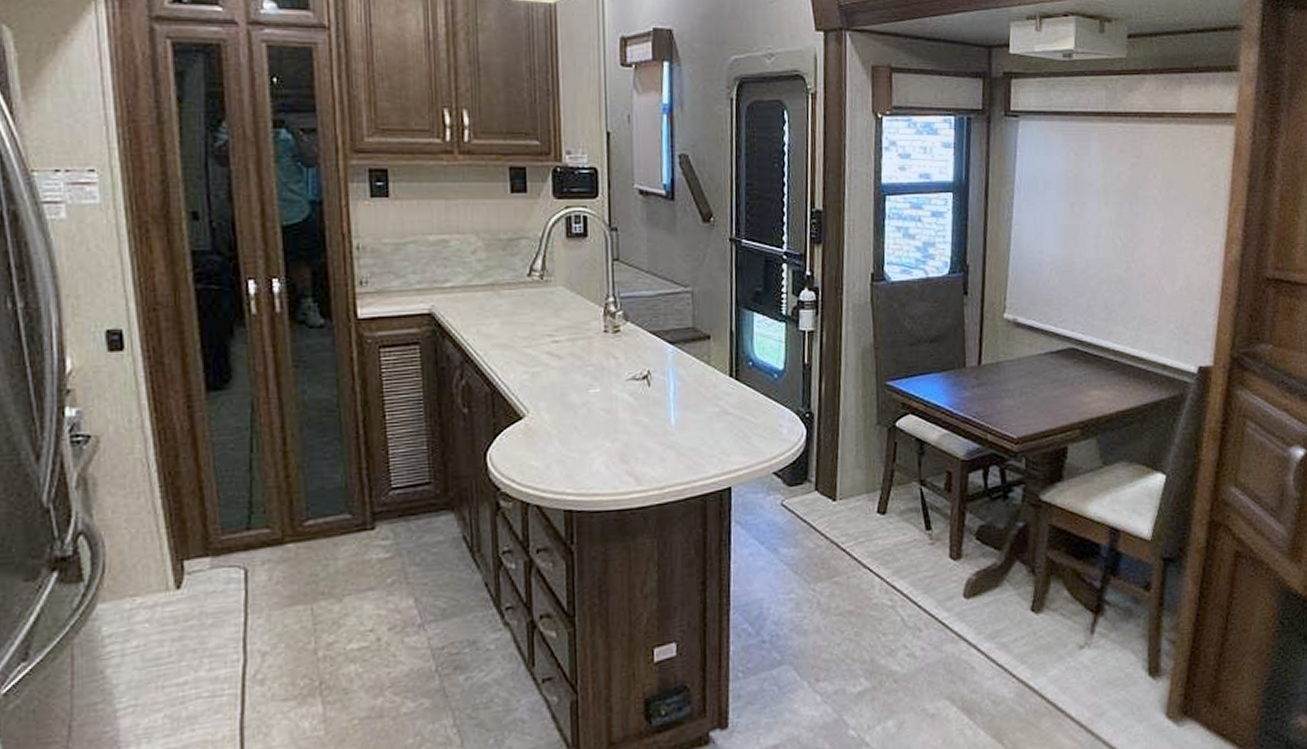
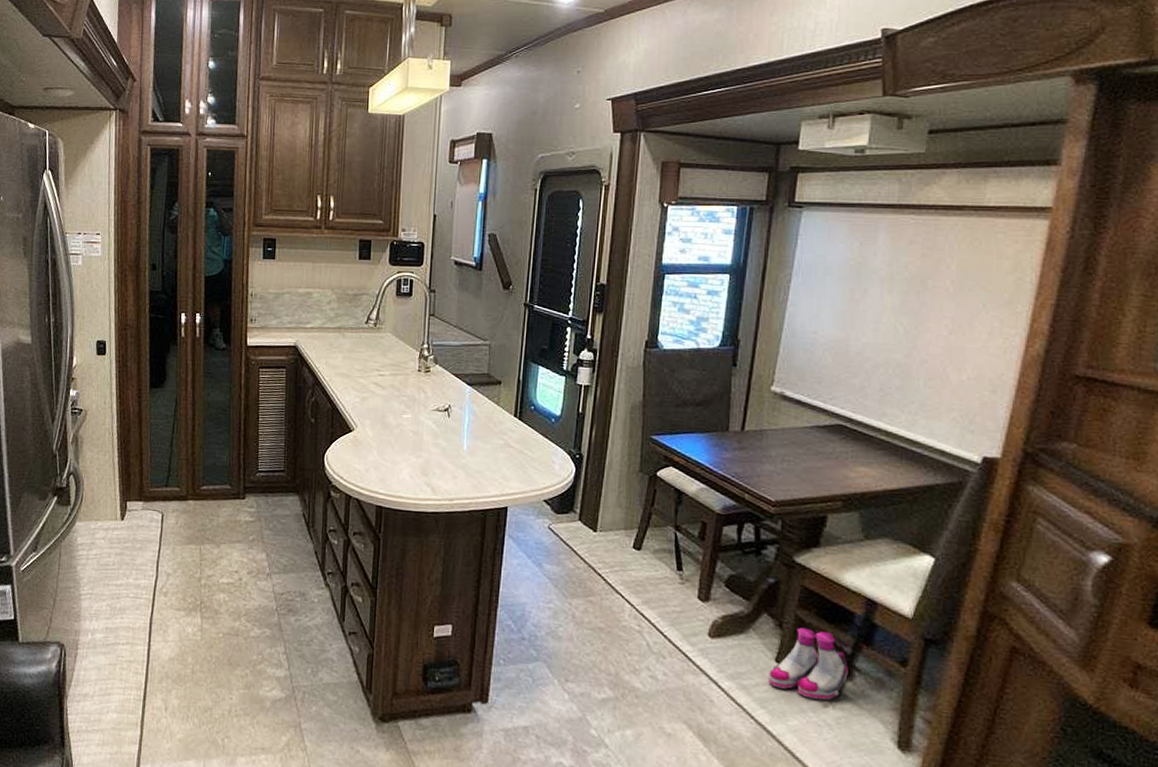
boots: none [1026,569,1099,643] -> present [769,627,848,700]

